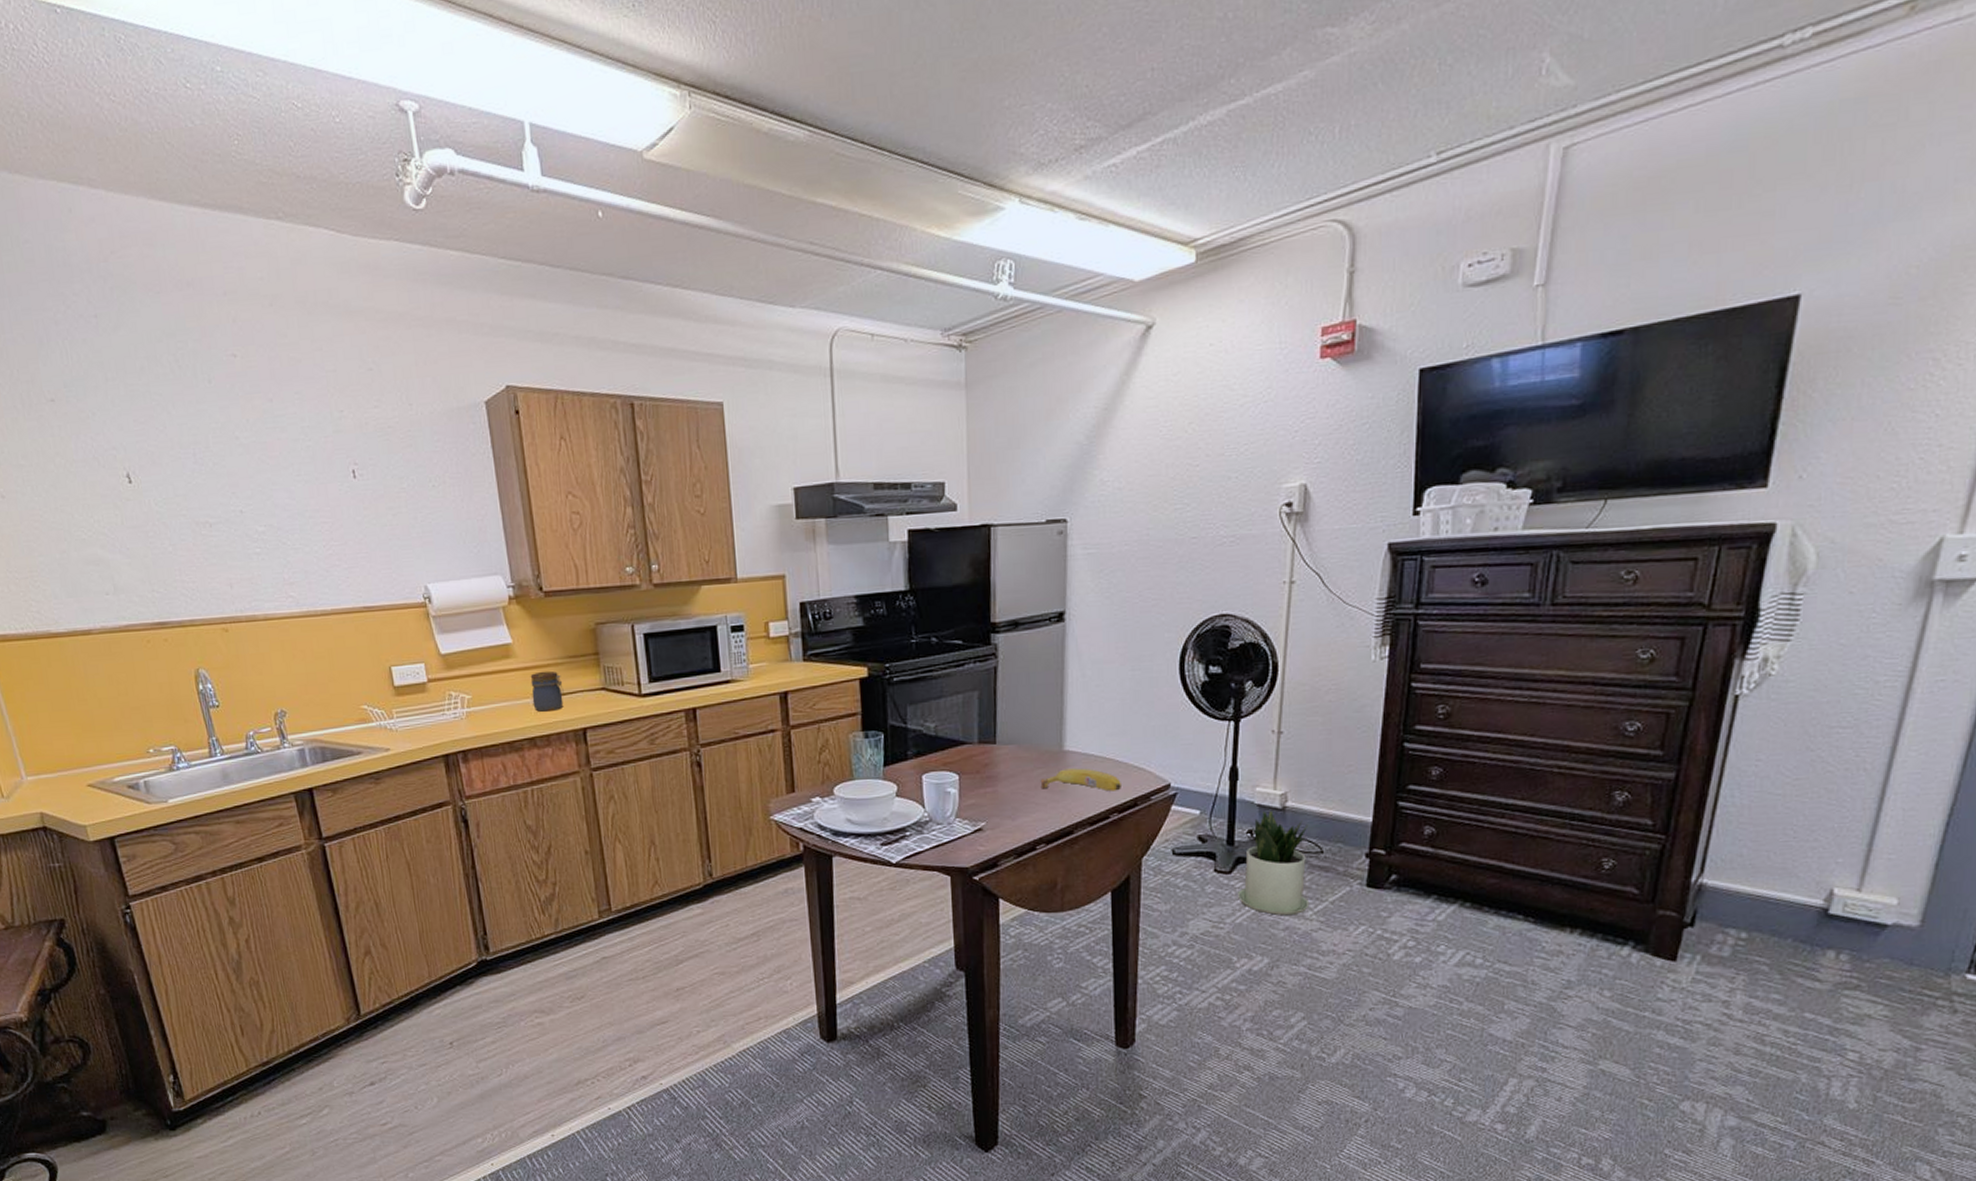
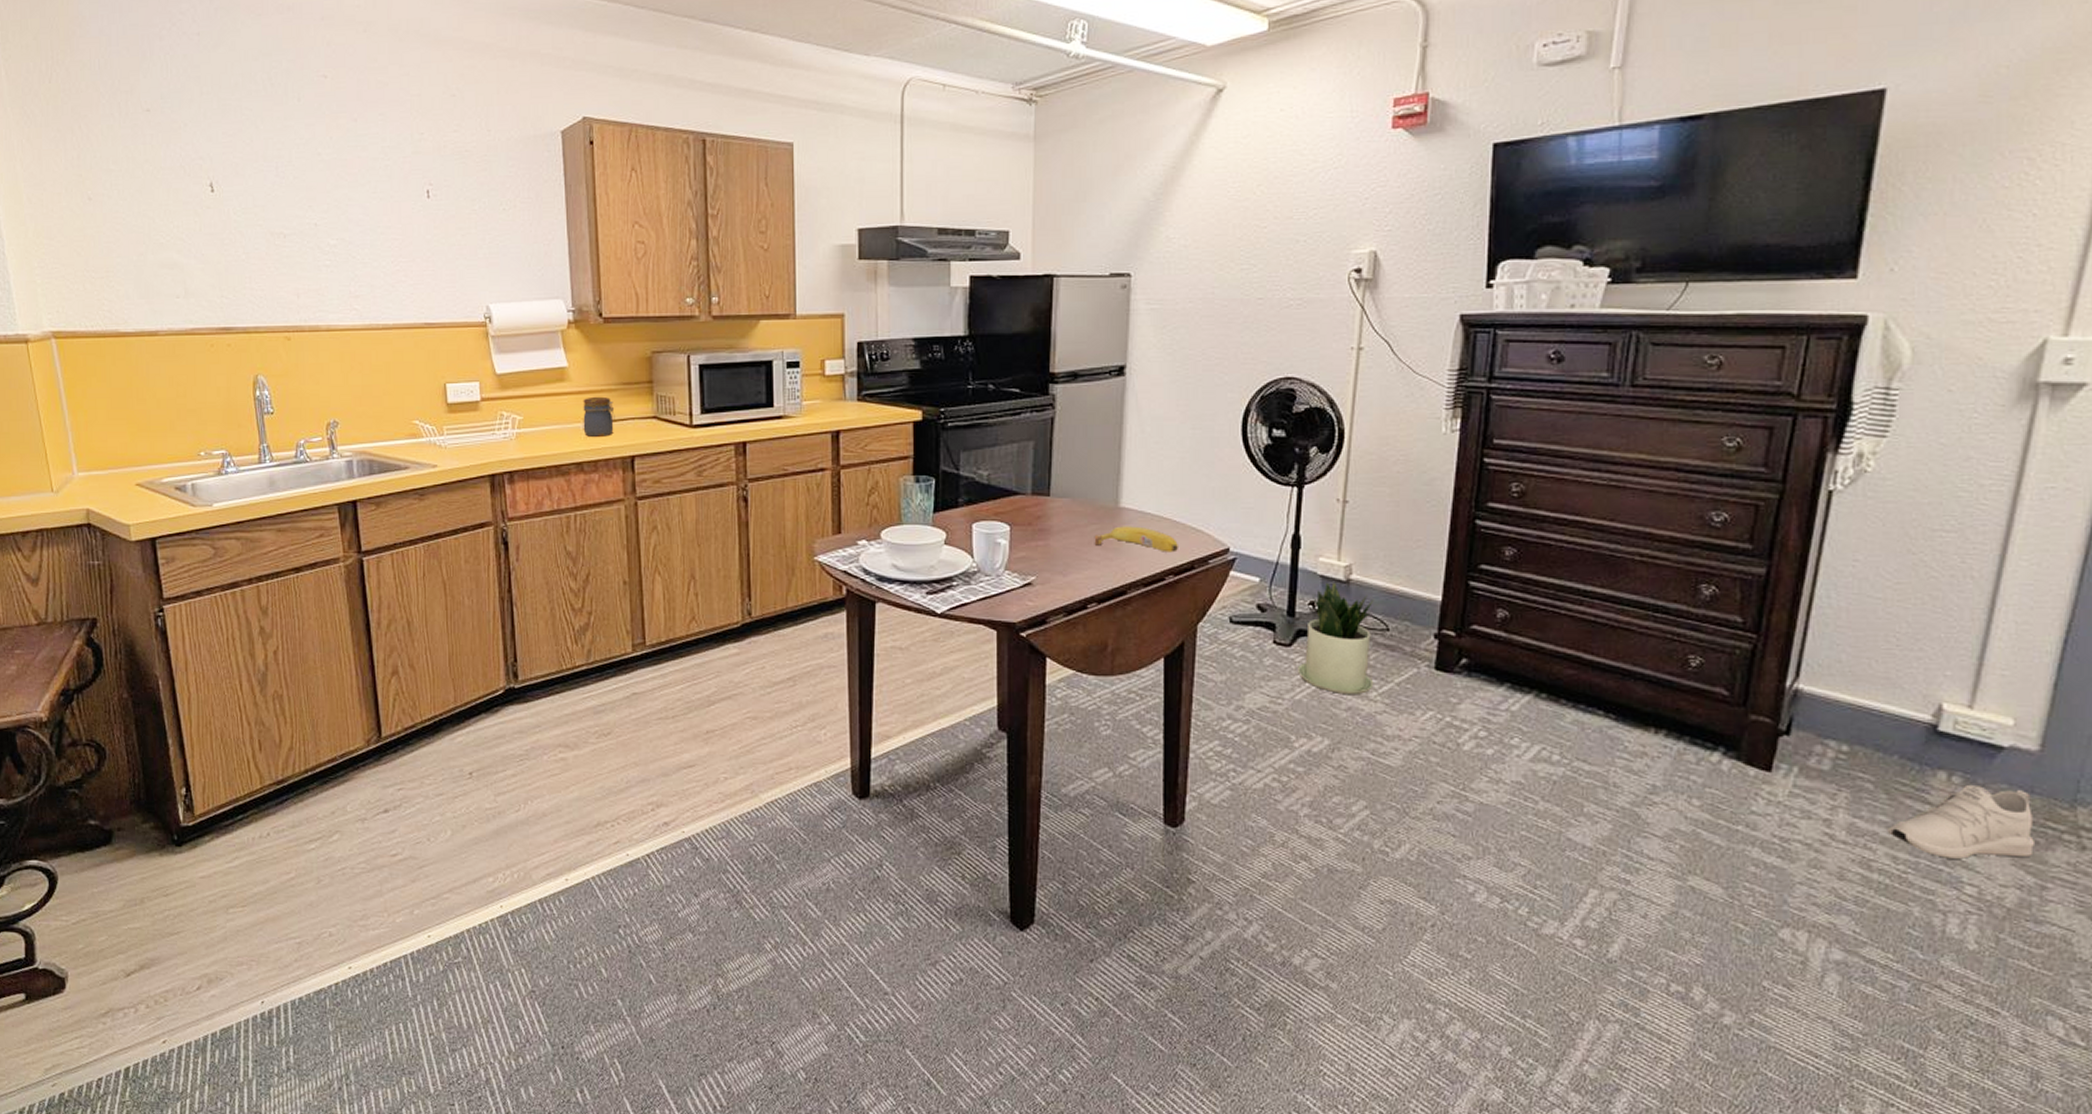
shoe: none [1779,960,1911,1029] -> present [1887,784,2034,859]

